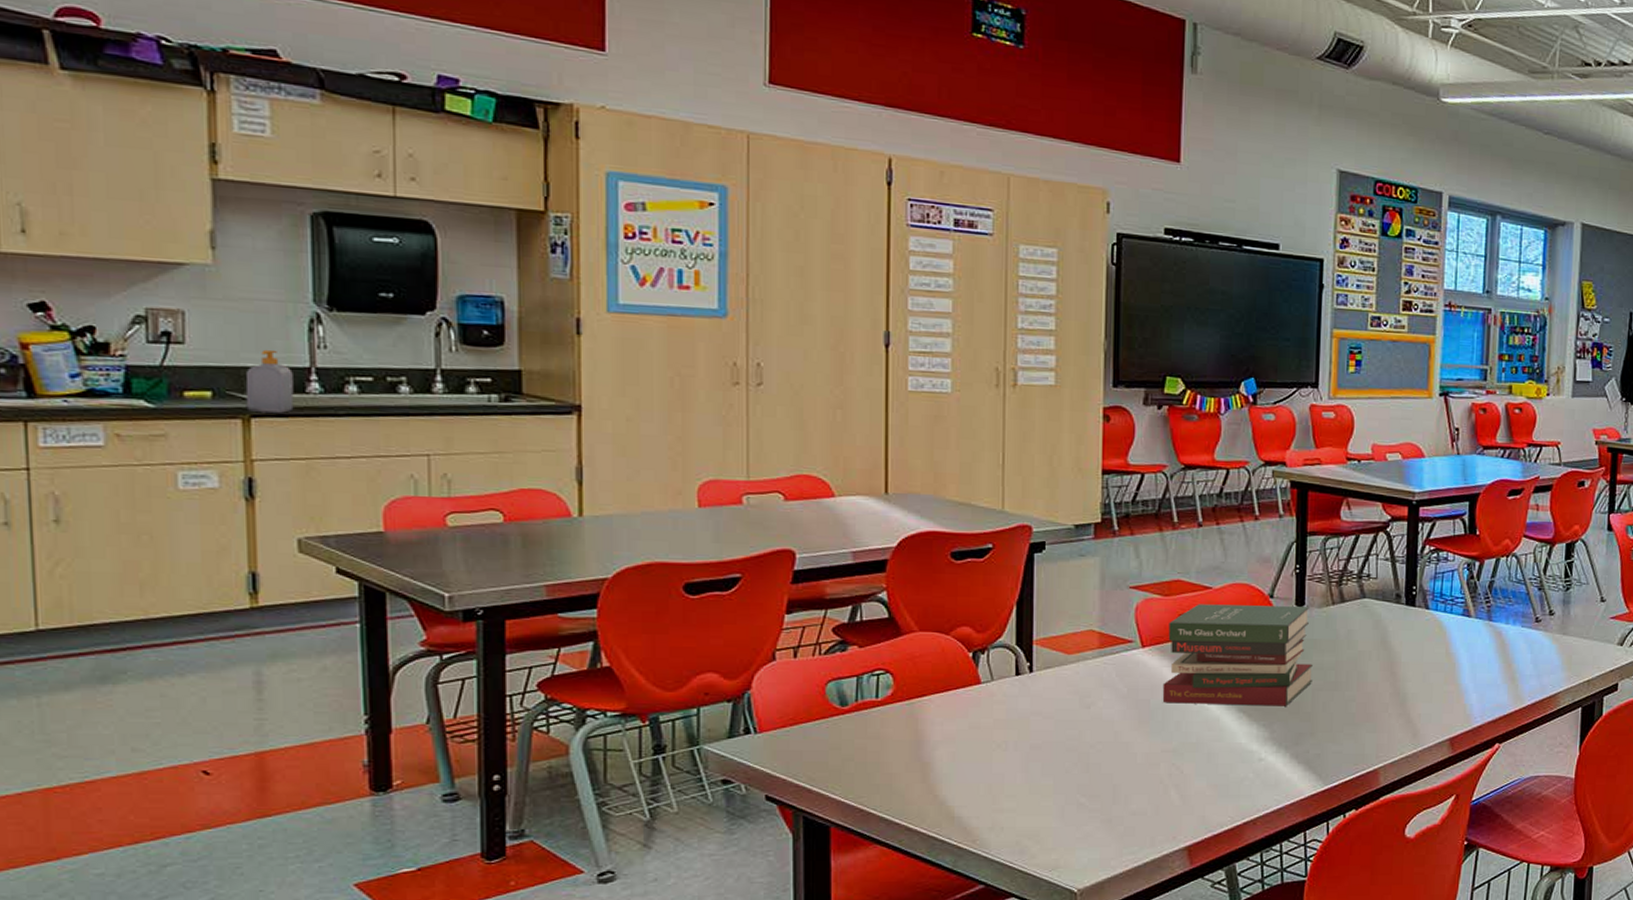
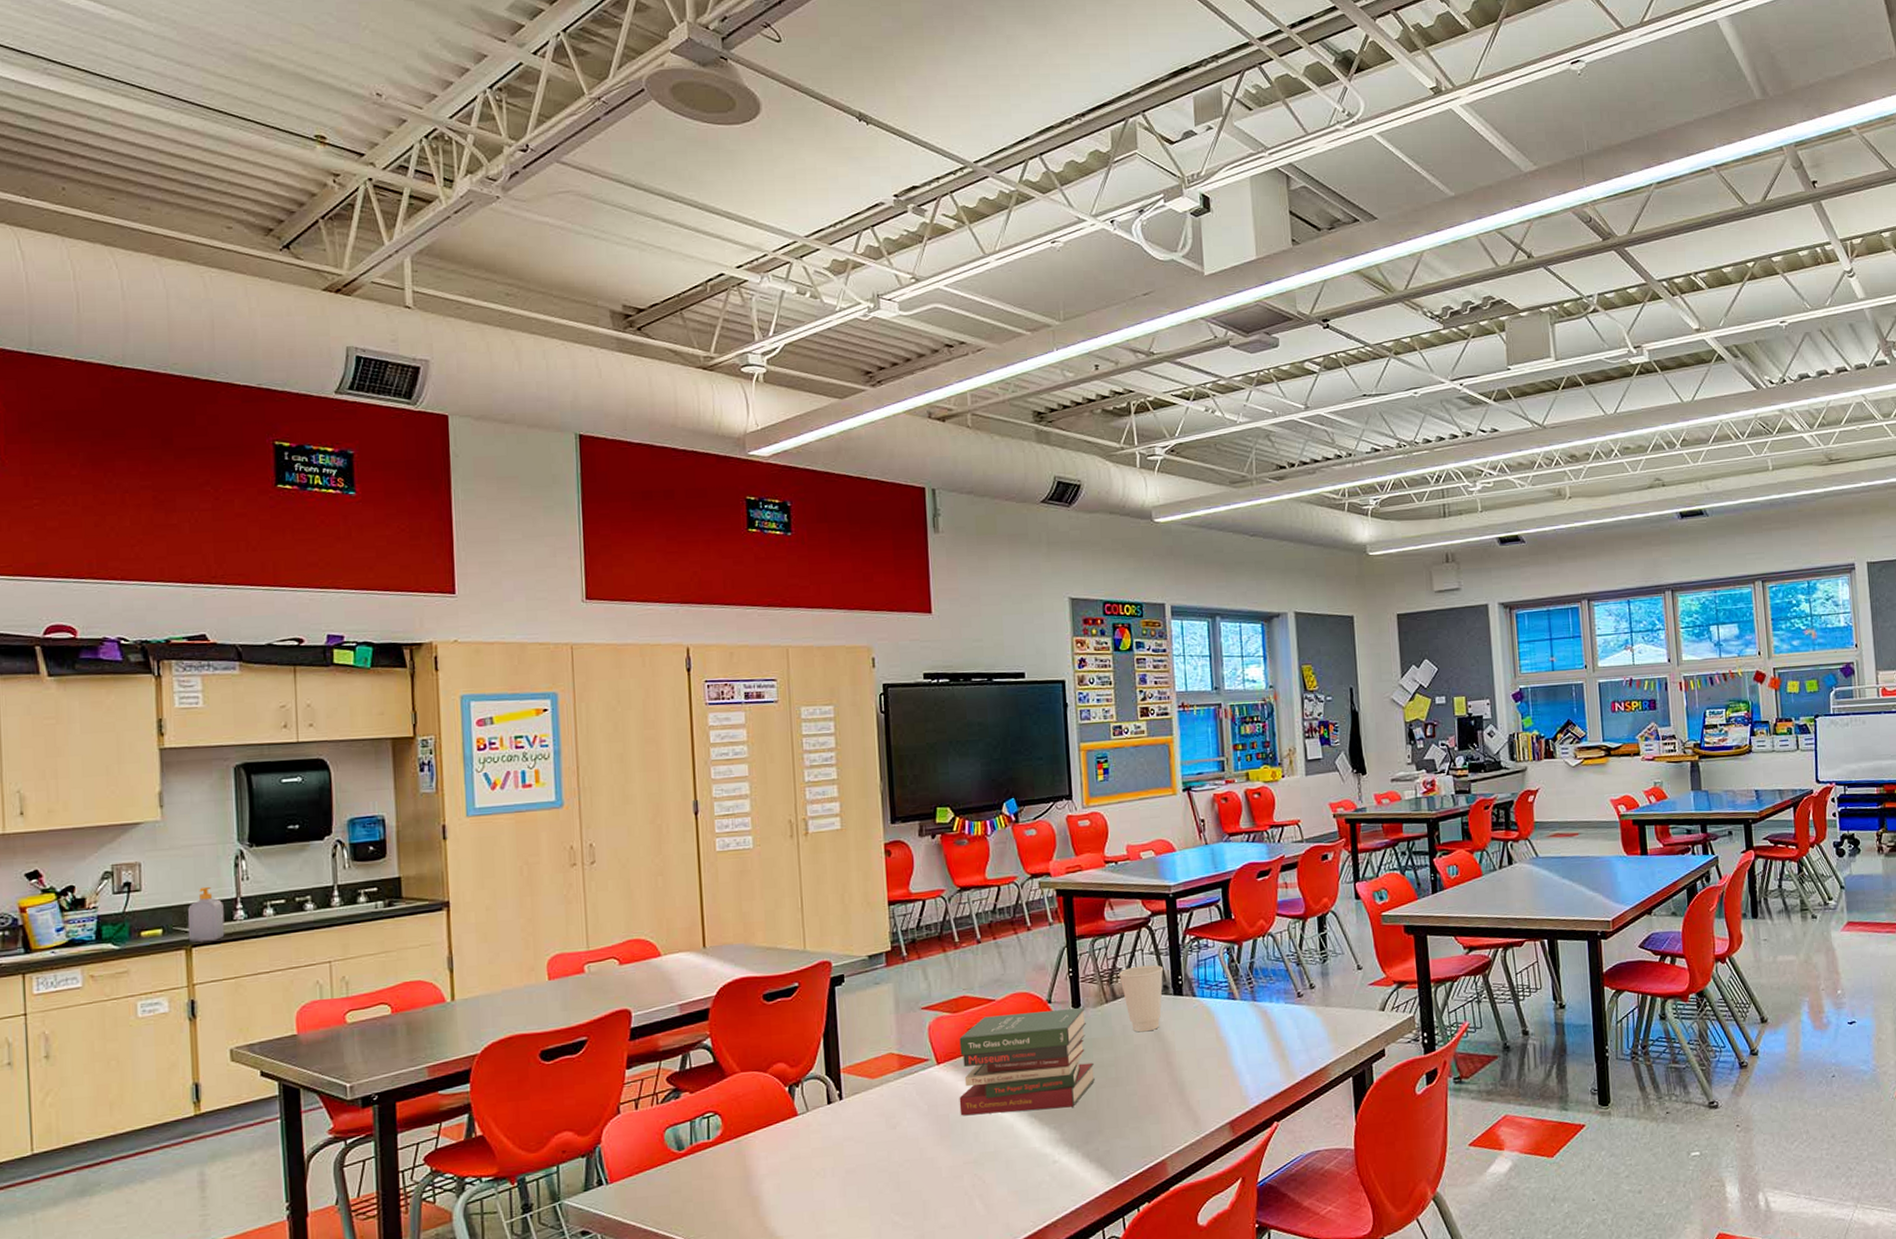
cup: none [1350,571,1398,639] -> present [1119,964,1164,1033]

